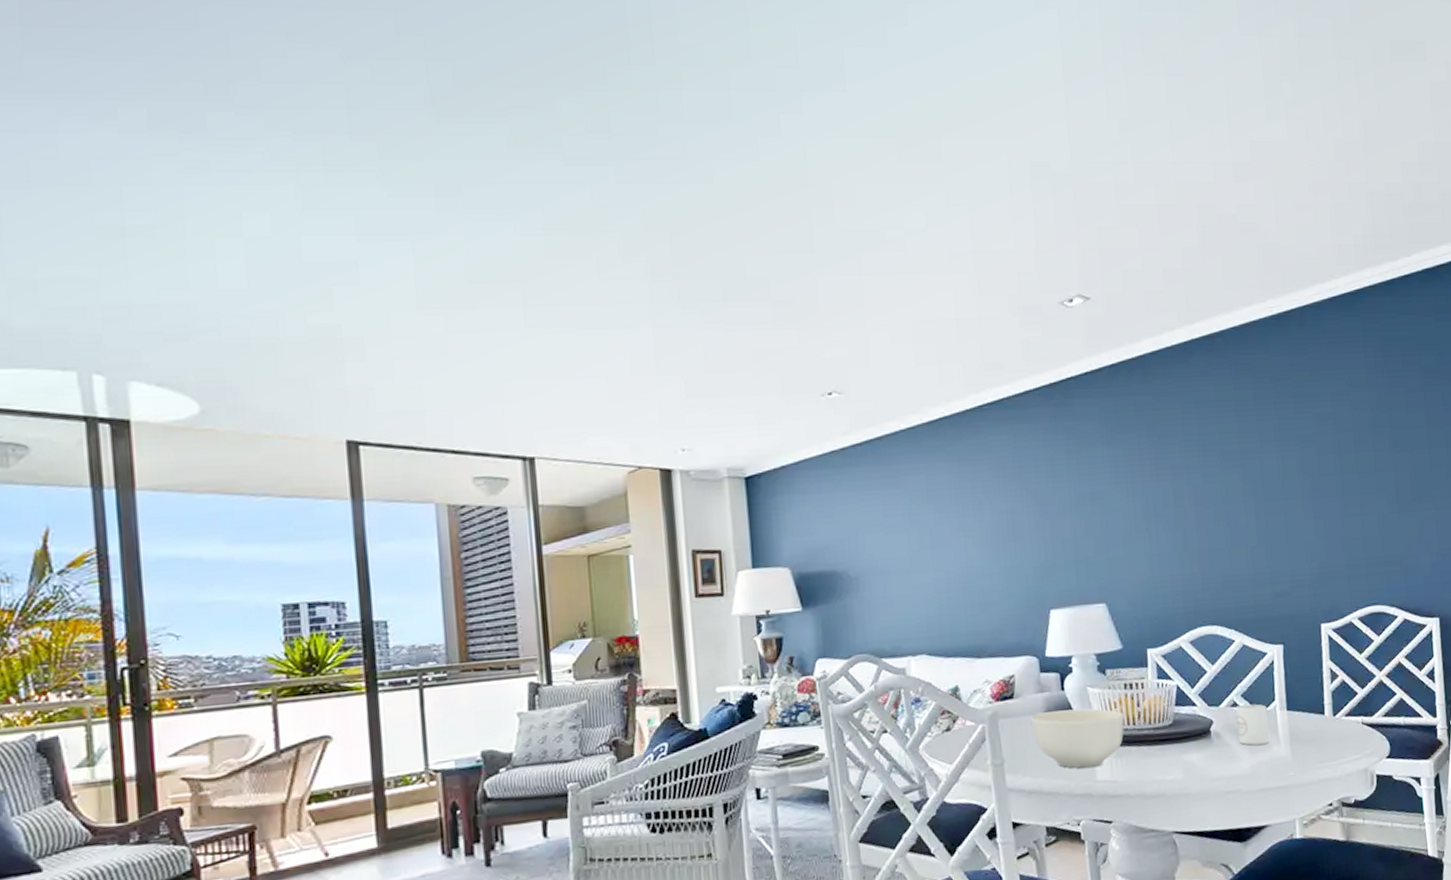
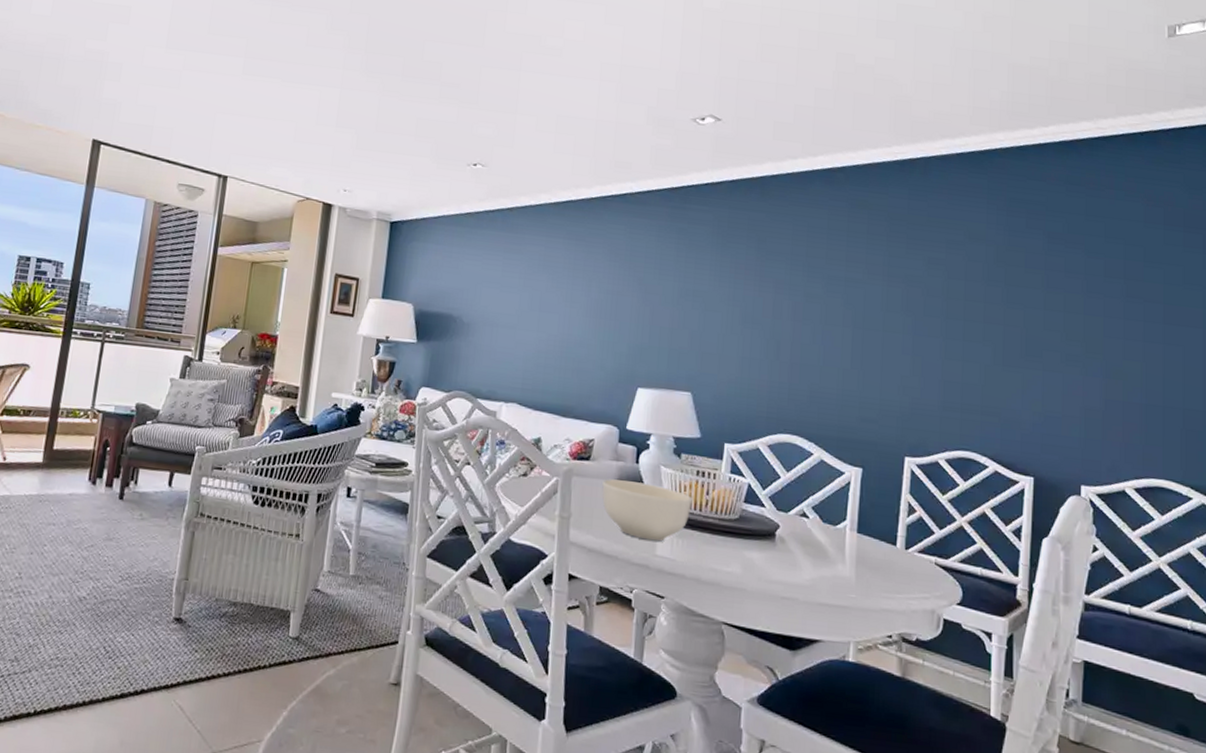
mug: present [1234,704,1270,746] -> none [801,516,837,561]

